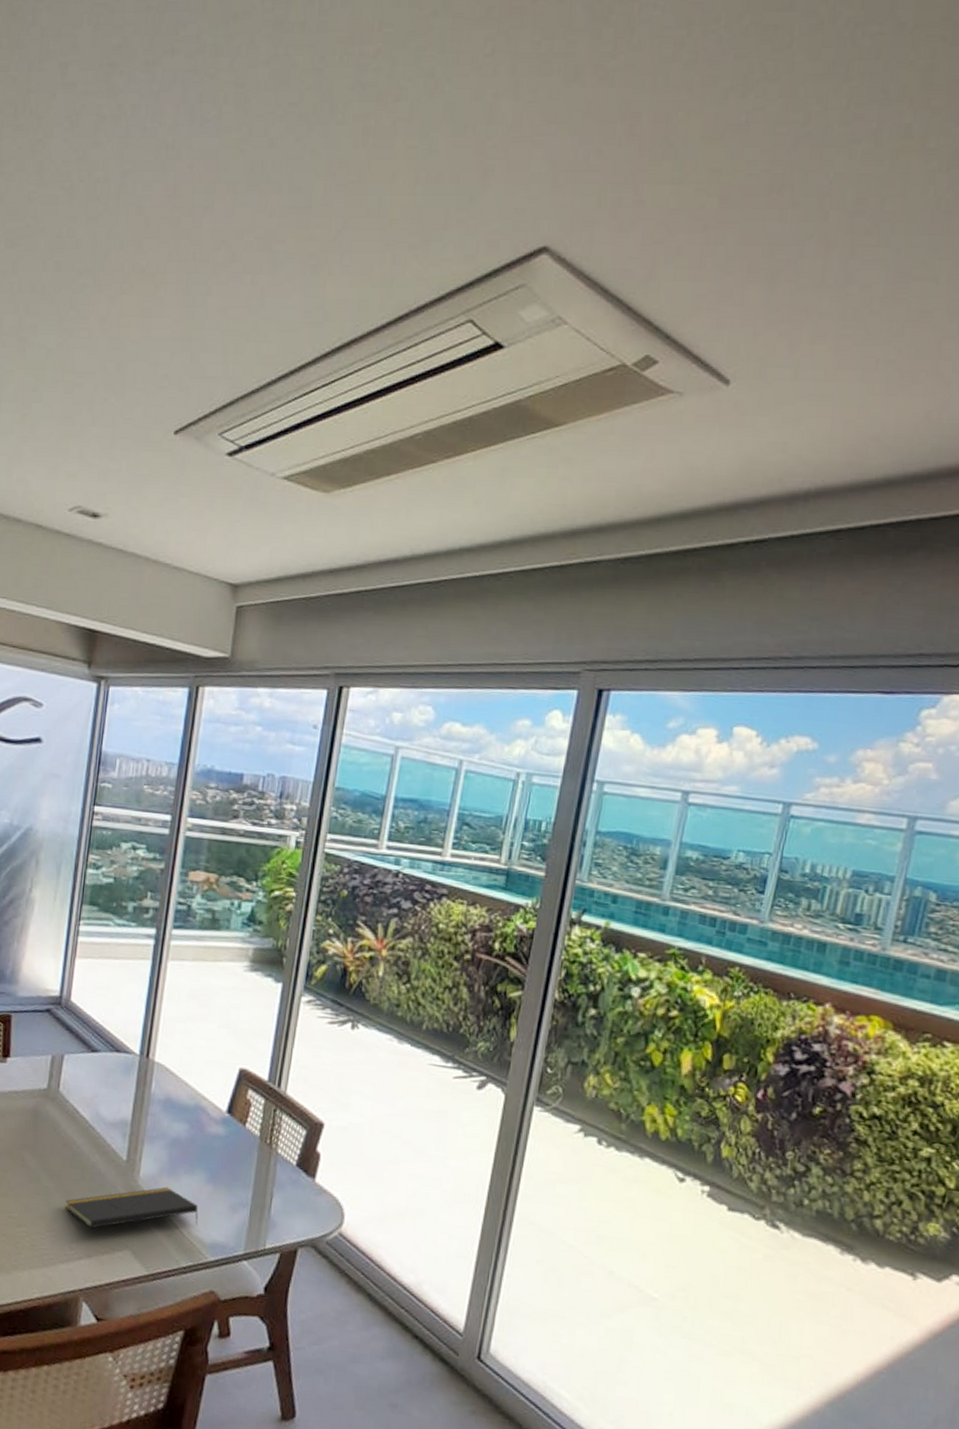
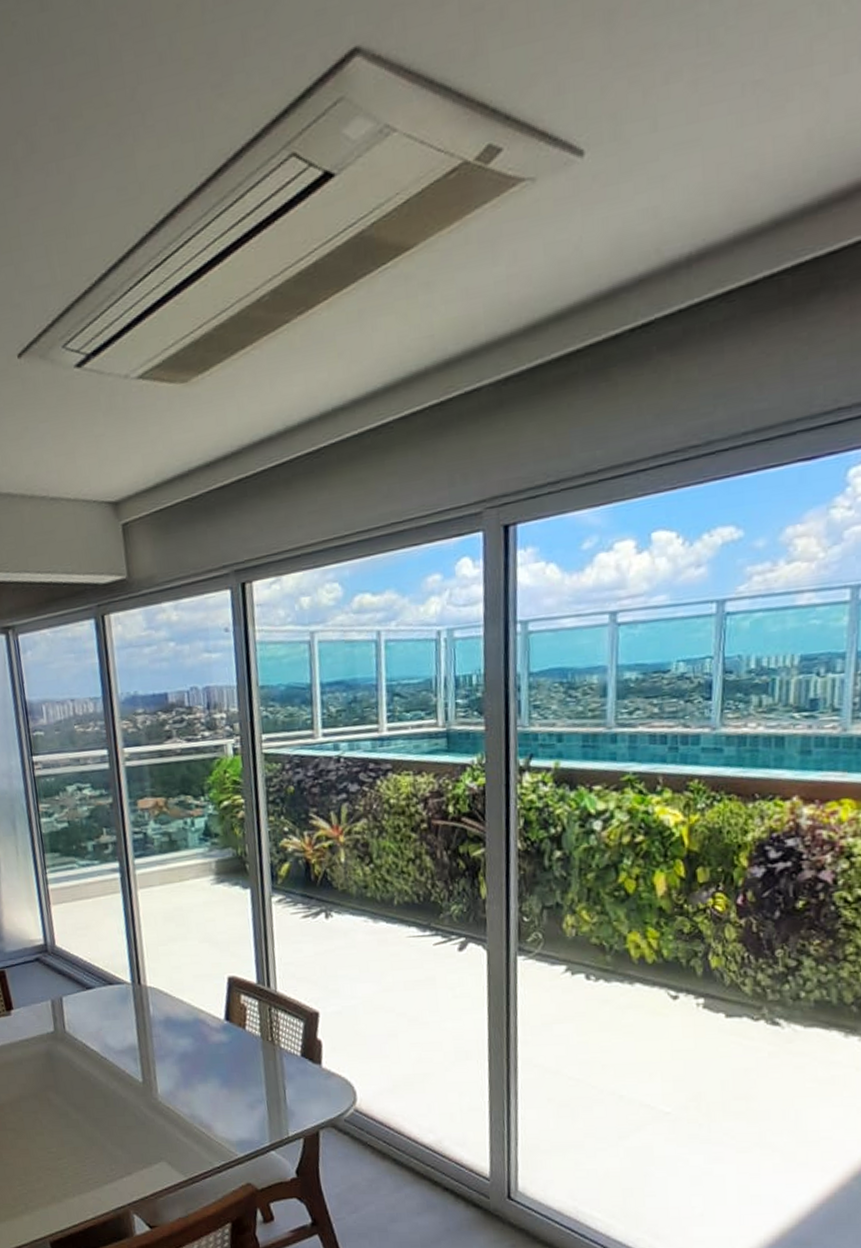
notepad: present [65,1186,199,1229] -> none [95,1098,221,1148]

